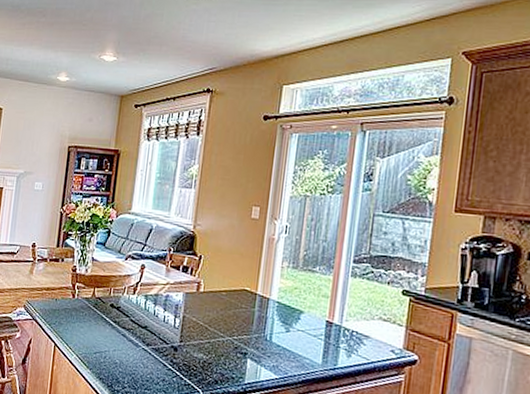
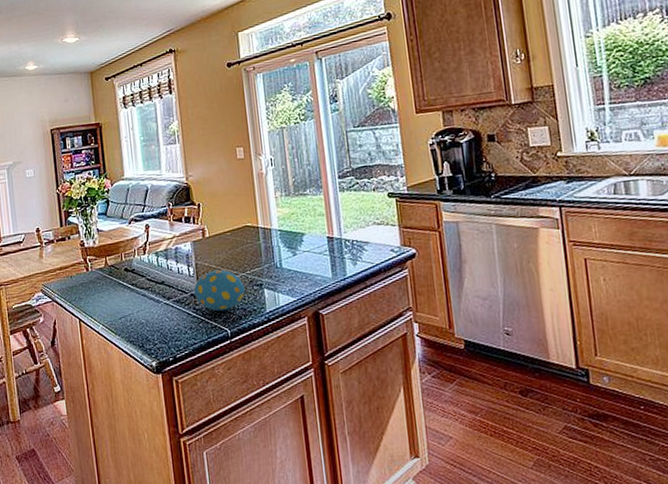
decorative egg: none [175,327,228,371] -> present [194,269,245,312]

